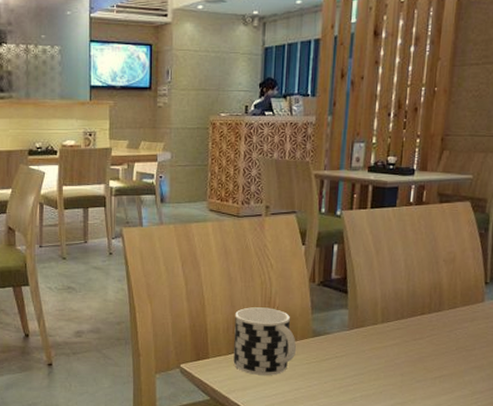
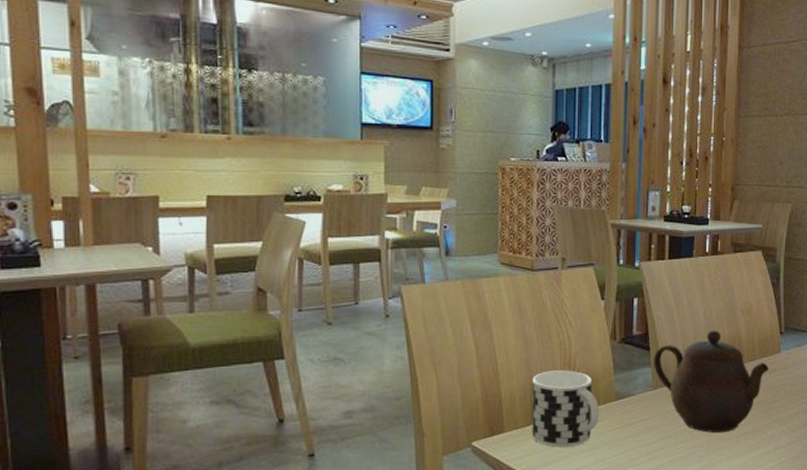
teapot: none [350,277,471,375] -> present [653,330,770,434]

